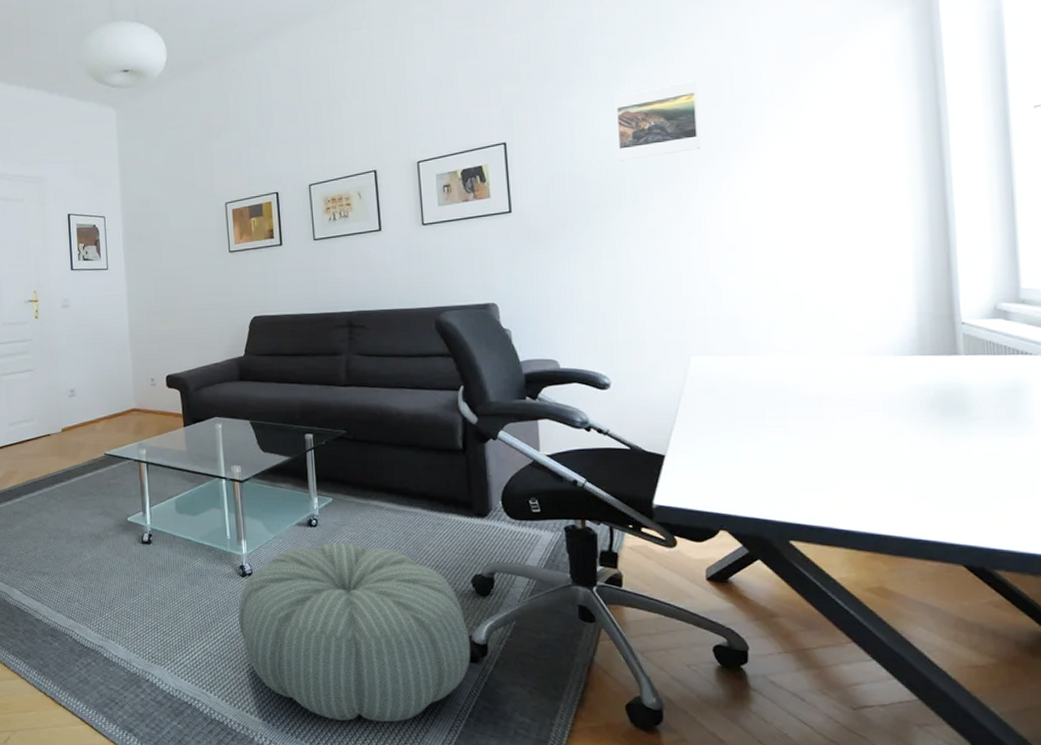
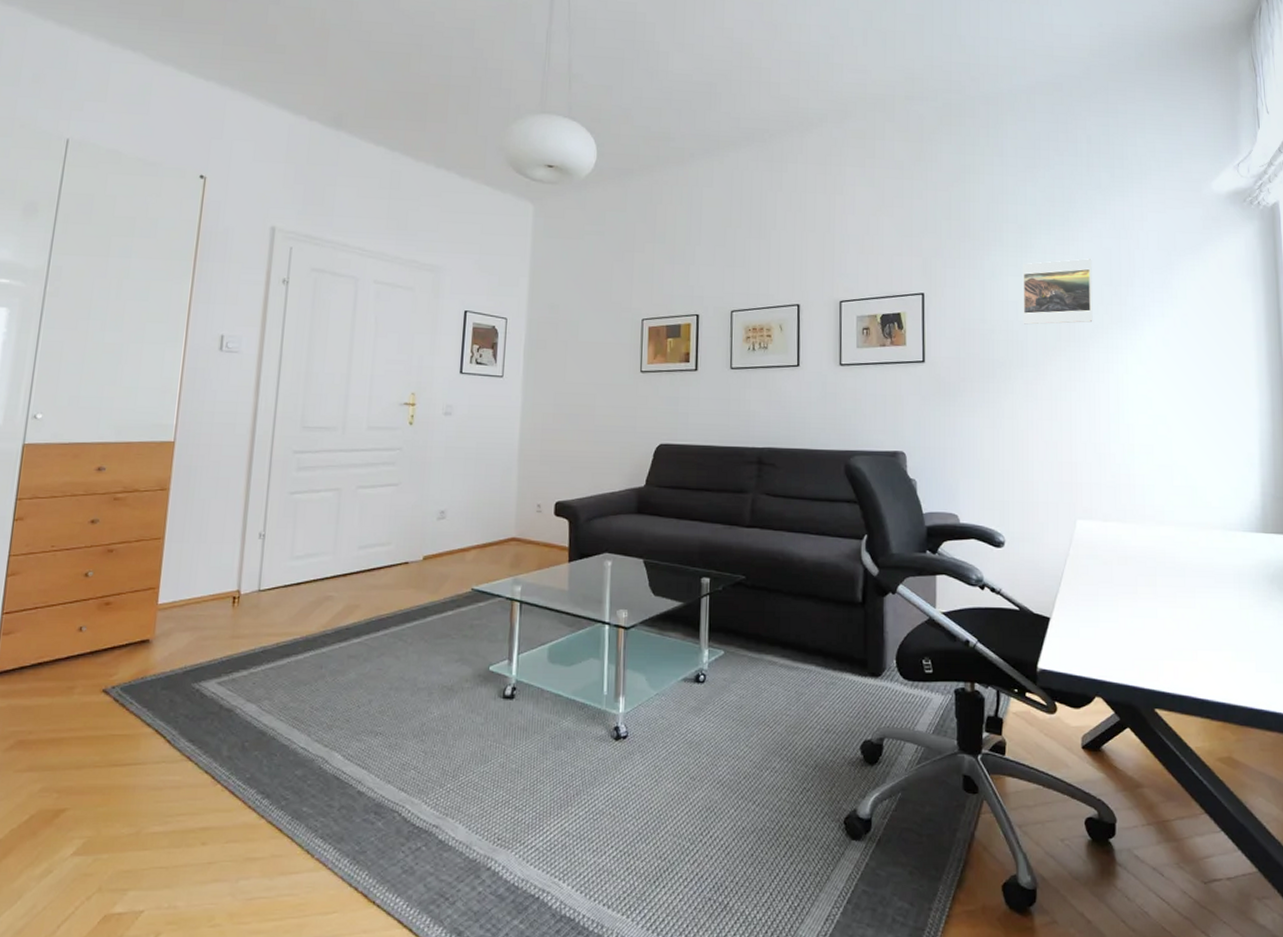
pouf: present [238,543,471,722] -> none [606,702,855,912]

